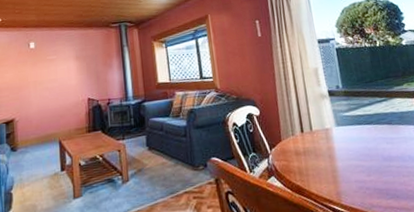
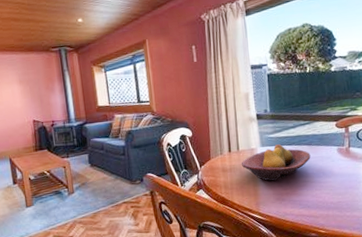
fruit bowl: none [315,123,393,166] -> present [241,144,311,181]

